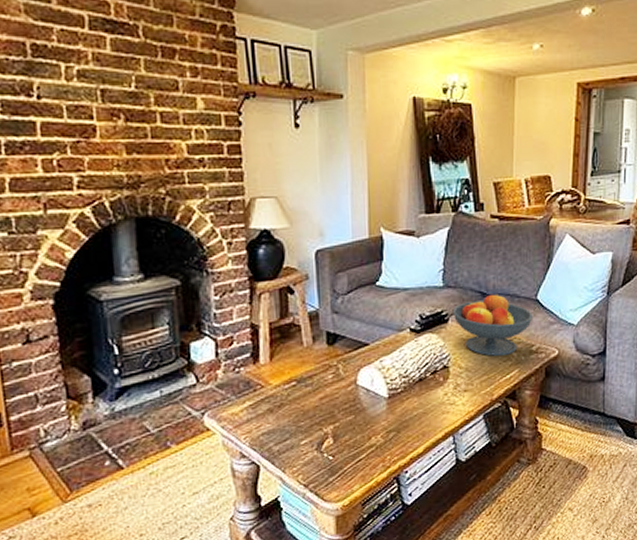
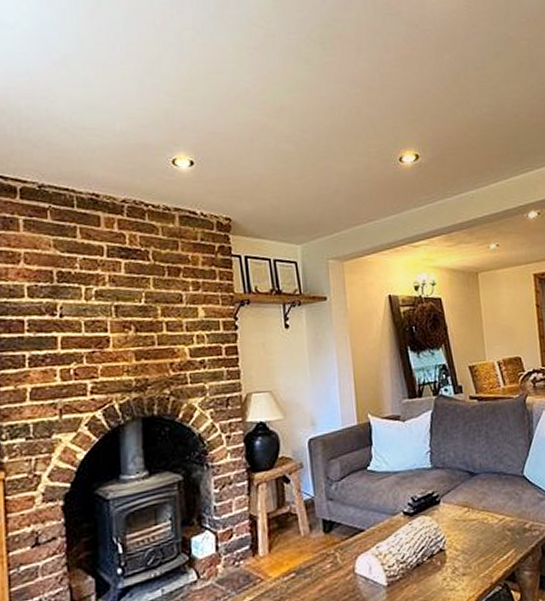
fruit bowl: present [452,293,534,356] -> none [442,472,523,537]

